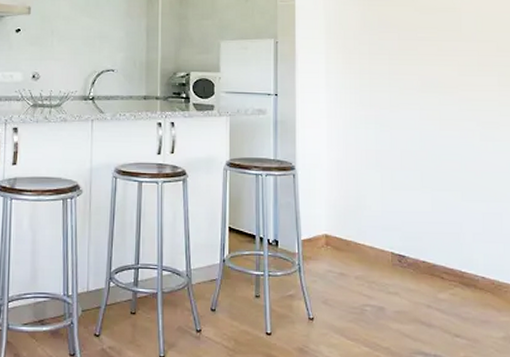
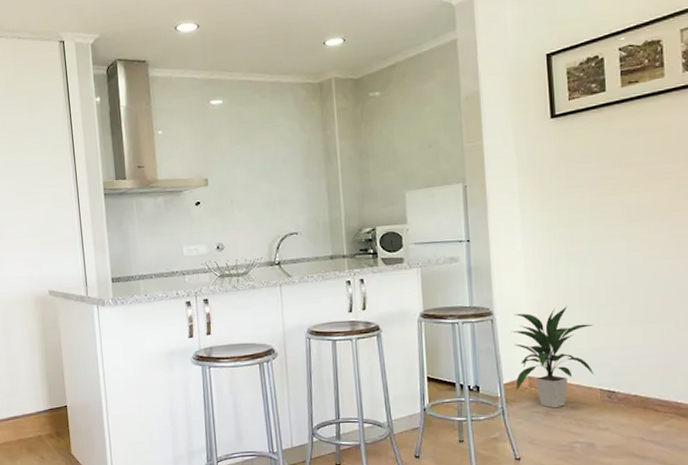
indoor plant: none [311,167,388,269] -> present [510,306,595,409]

